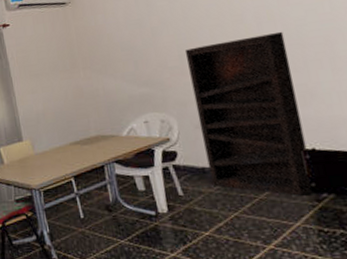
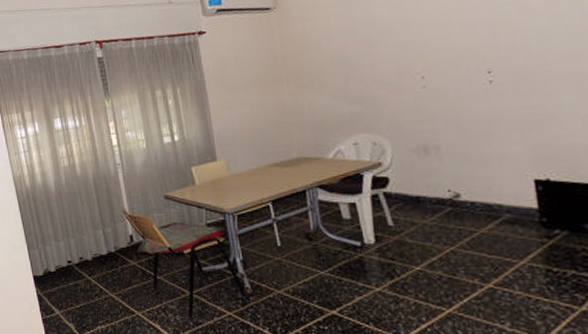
bookshelf: present [184,31,314,196] -> none [404,44,545,232]

